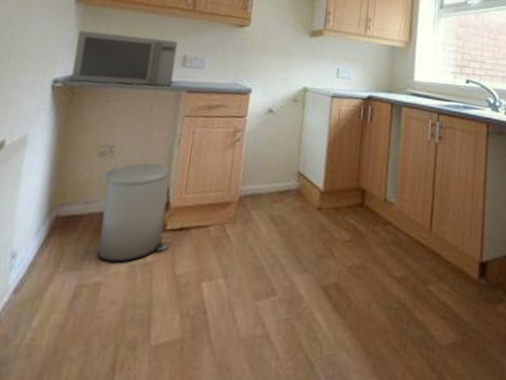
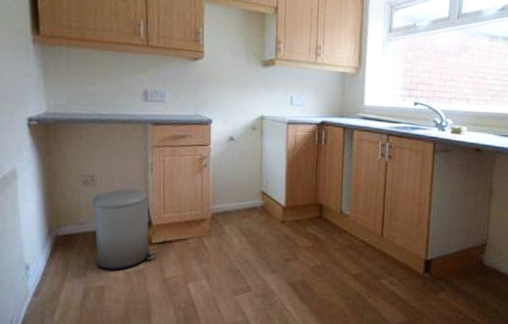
microwave: present [70,30,178,87] -> none [41,70,138,121]

